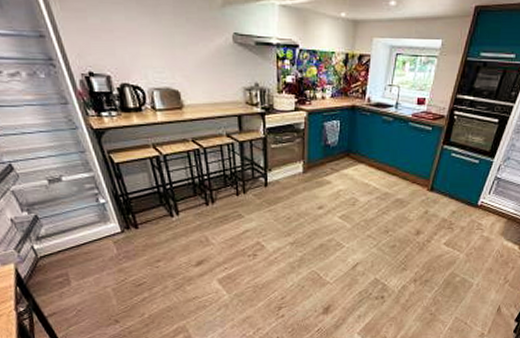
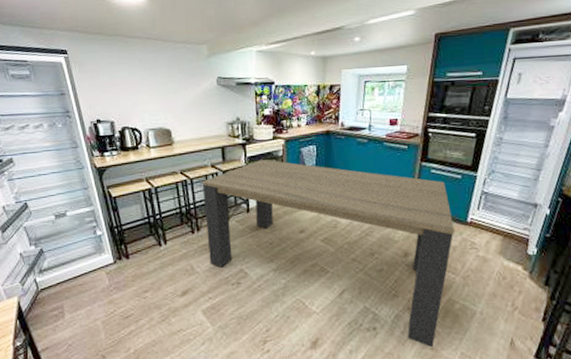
dining table: none [217,131,465,313] -> present [202,159,454,348]

